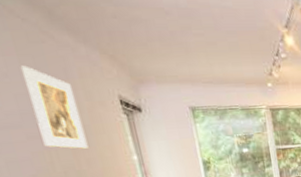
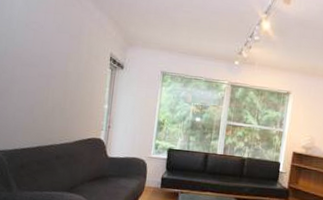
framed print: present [20,65,89,149] -> none [47,21,80,92]

